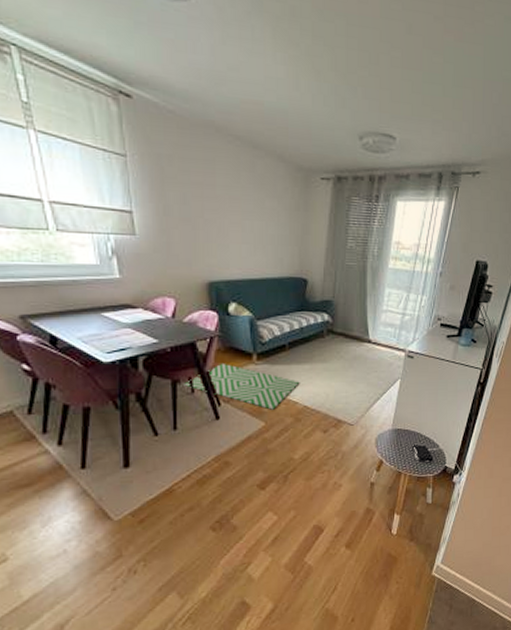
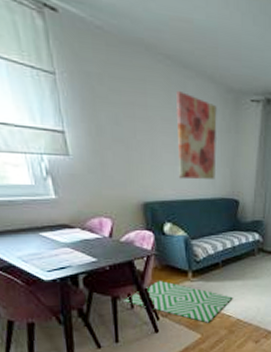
wall art: none [245,171,286,258] -> present [176,91,217,180]

